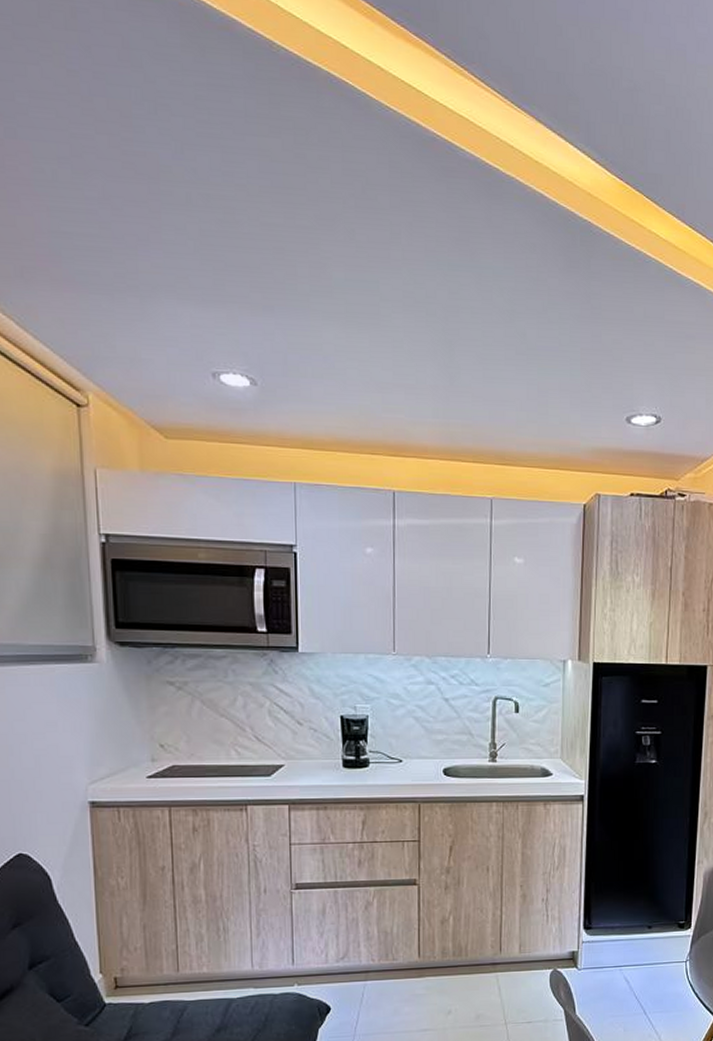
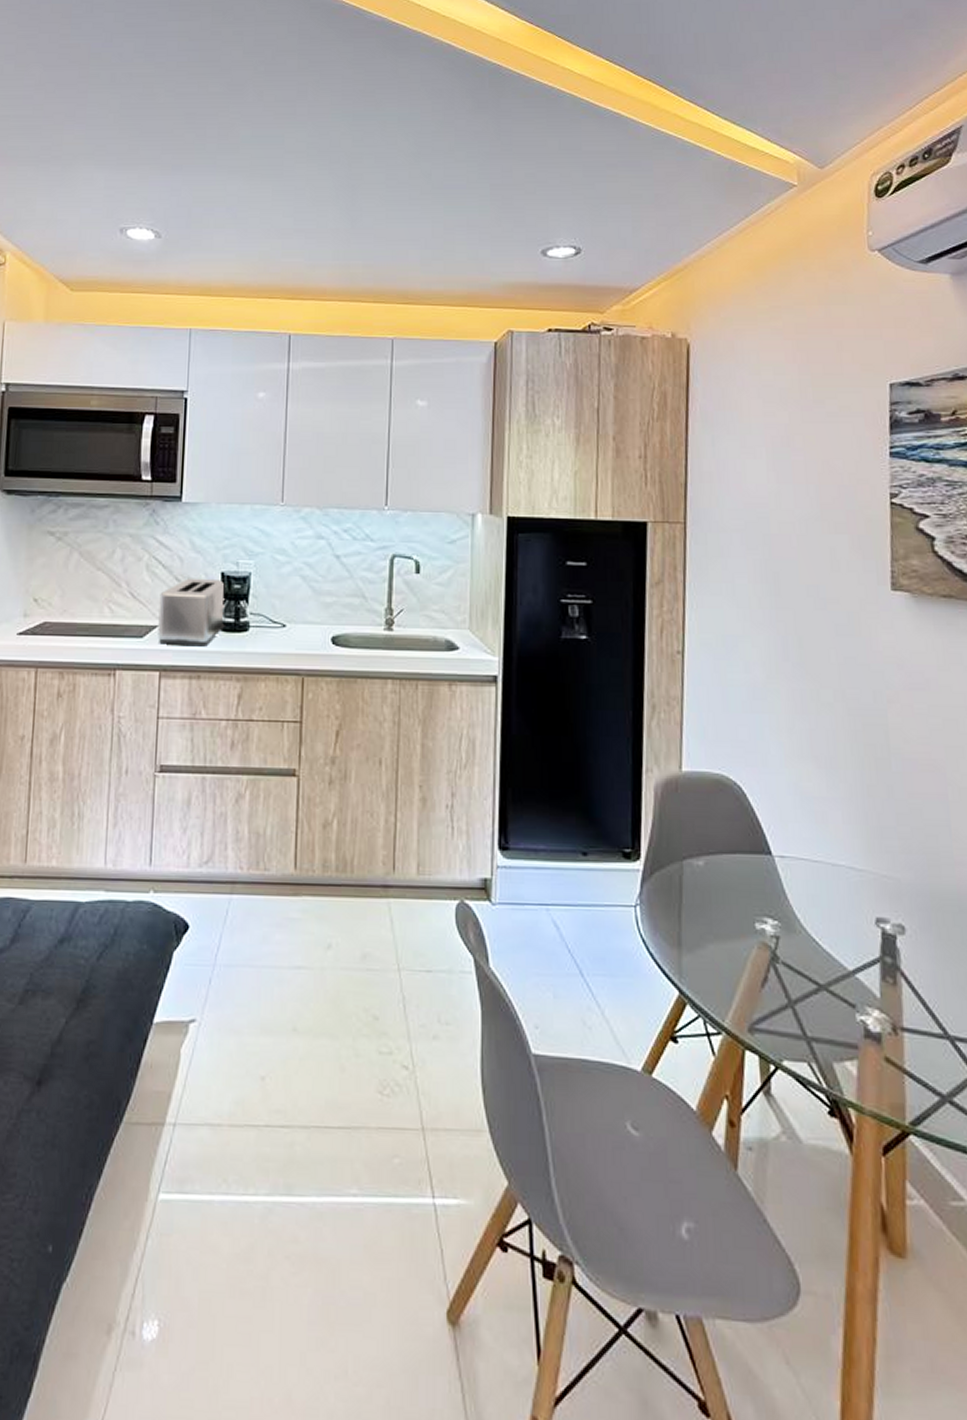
toaster: none [283,721,348,782] -> present [158,578,227,647]

